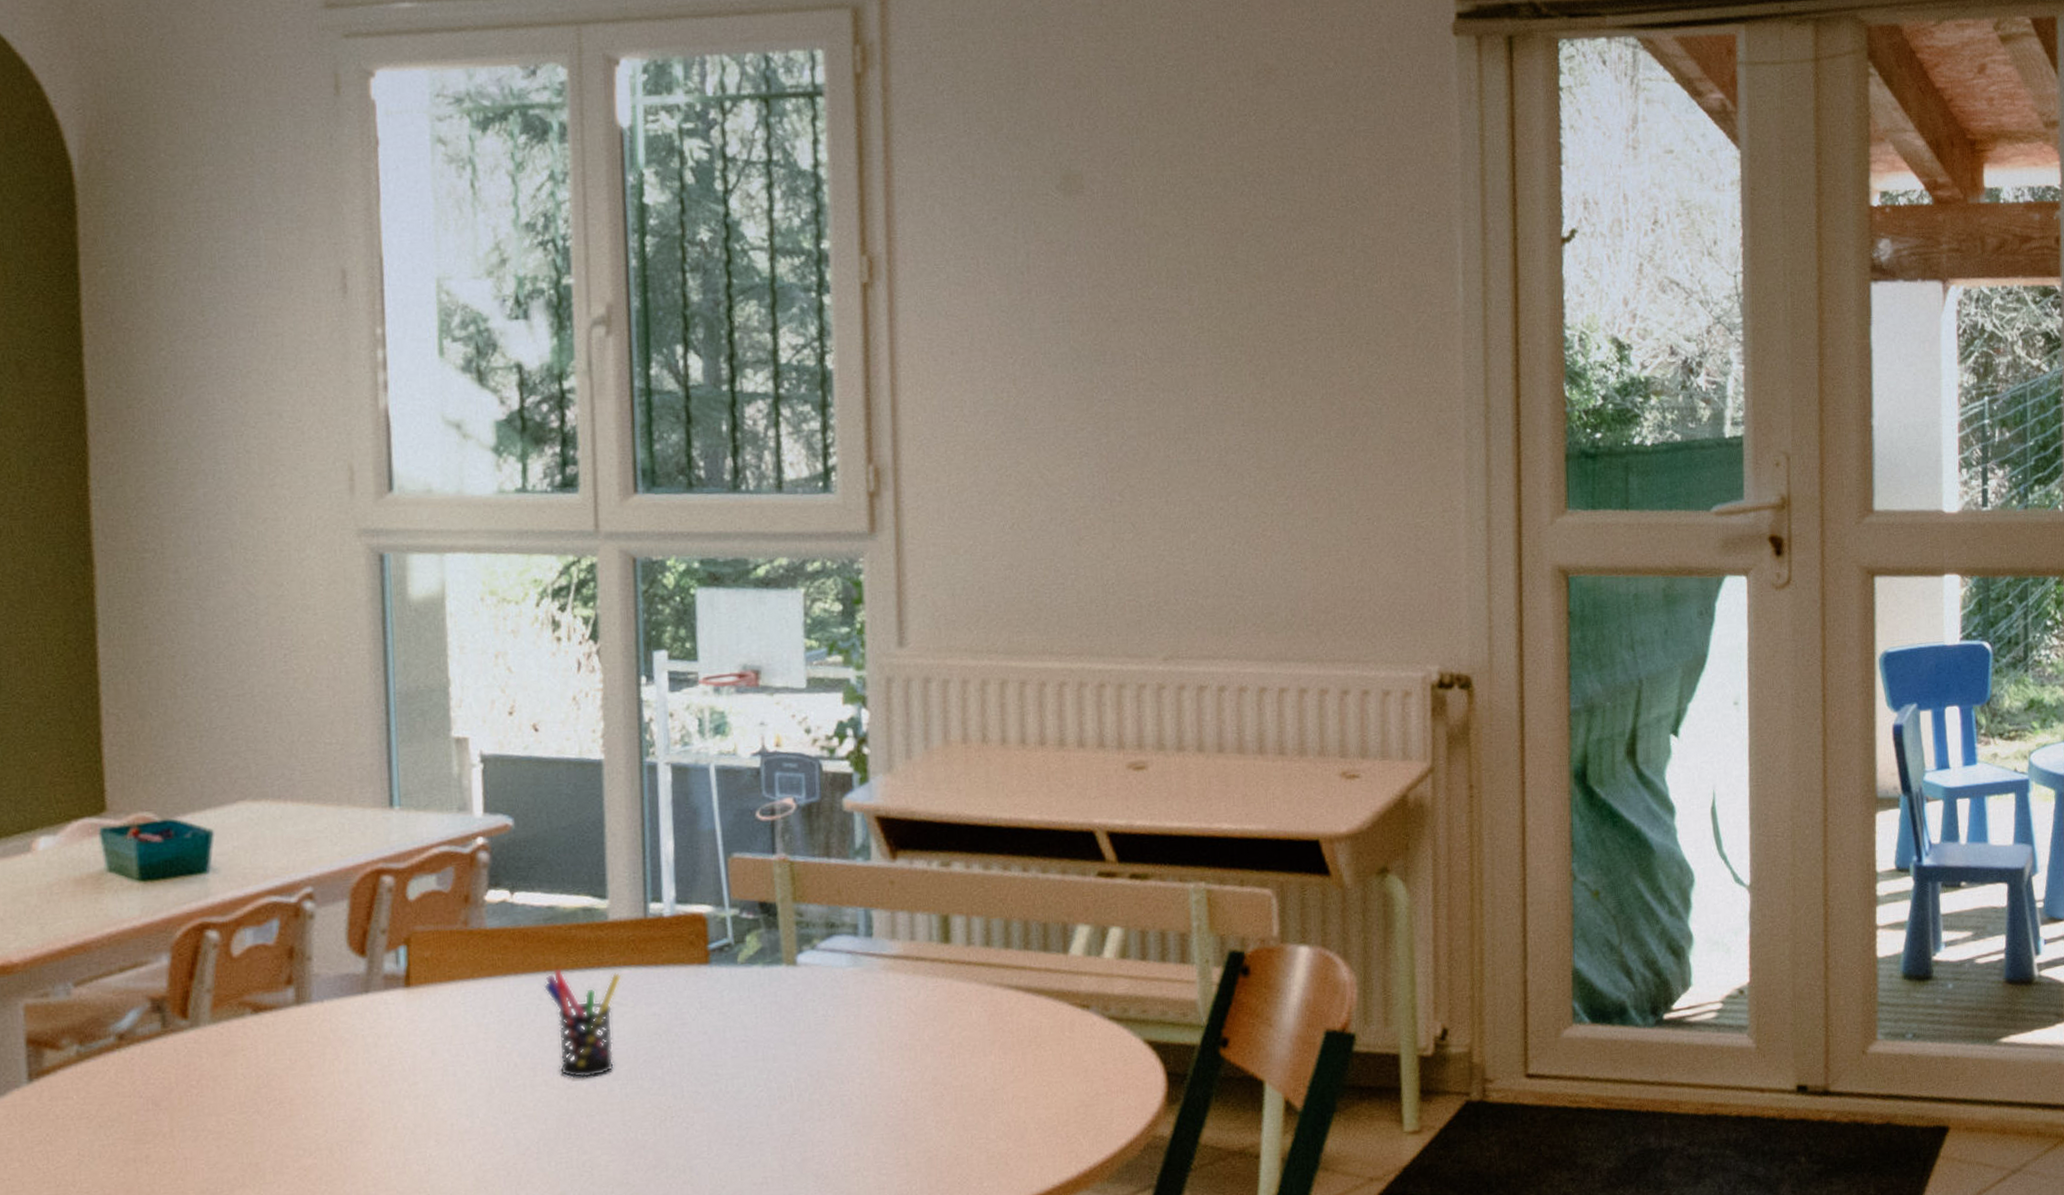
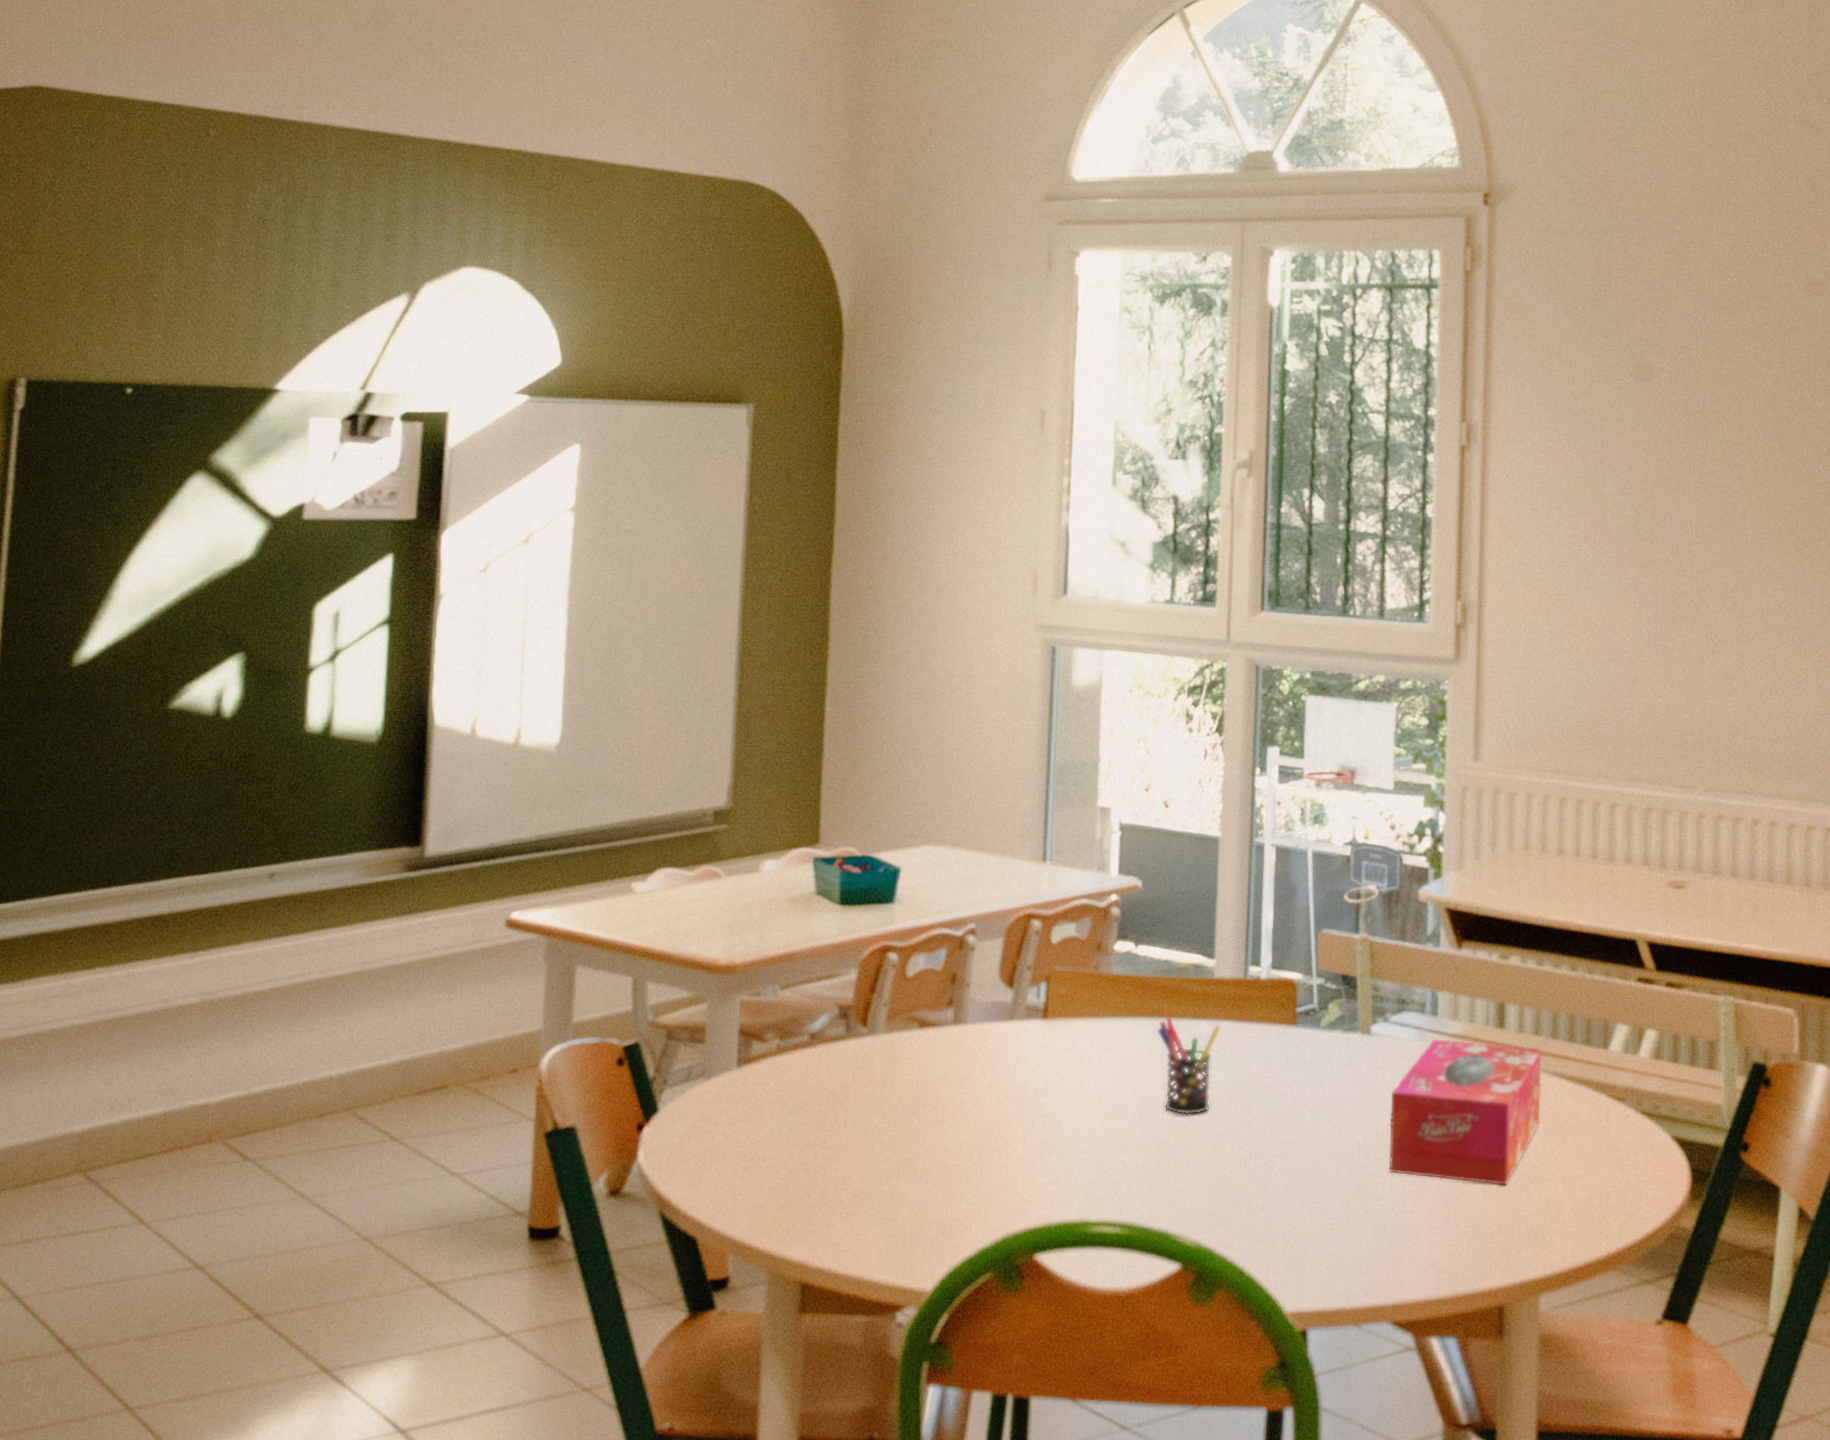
tissue box: none [825,960,997,1116] -> present [1388,1038,1542,1185]

